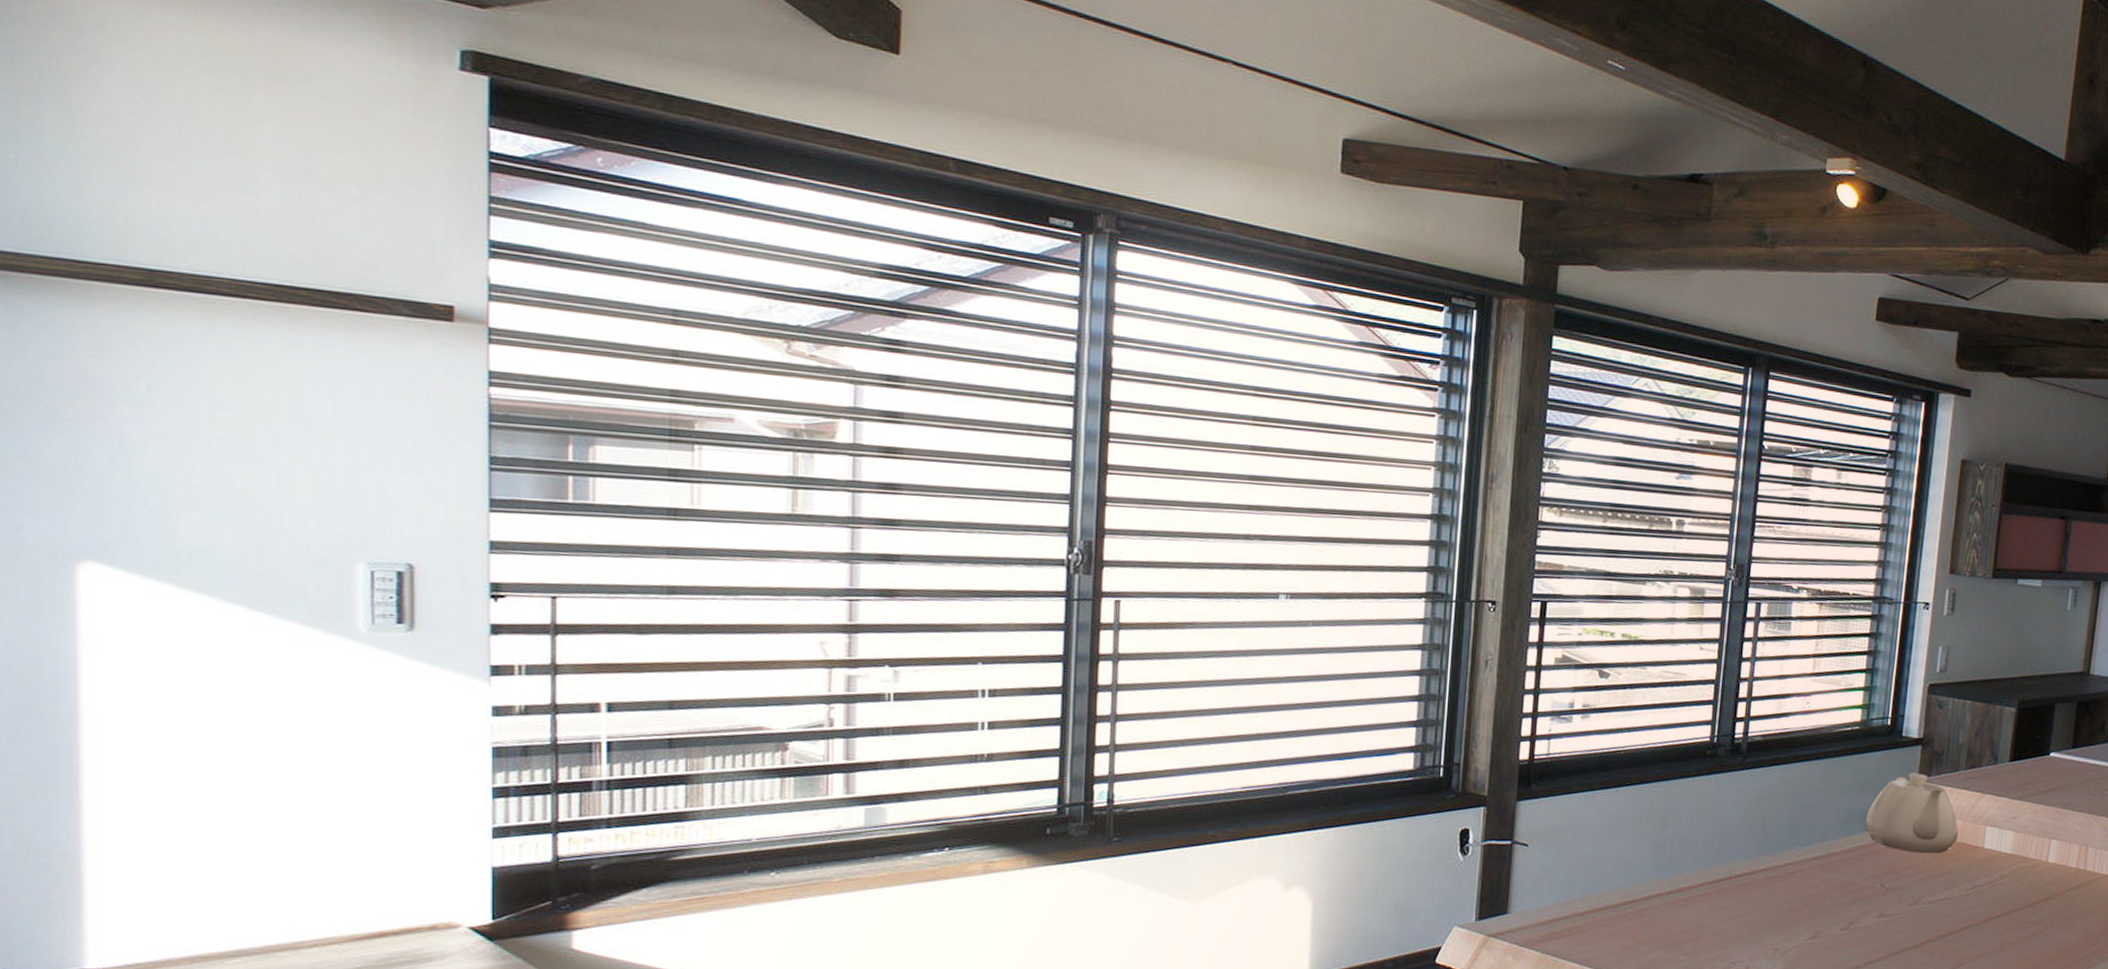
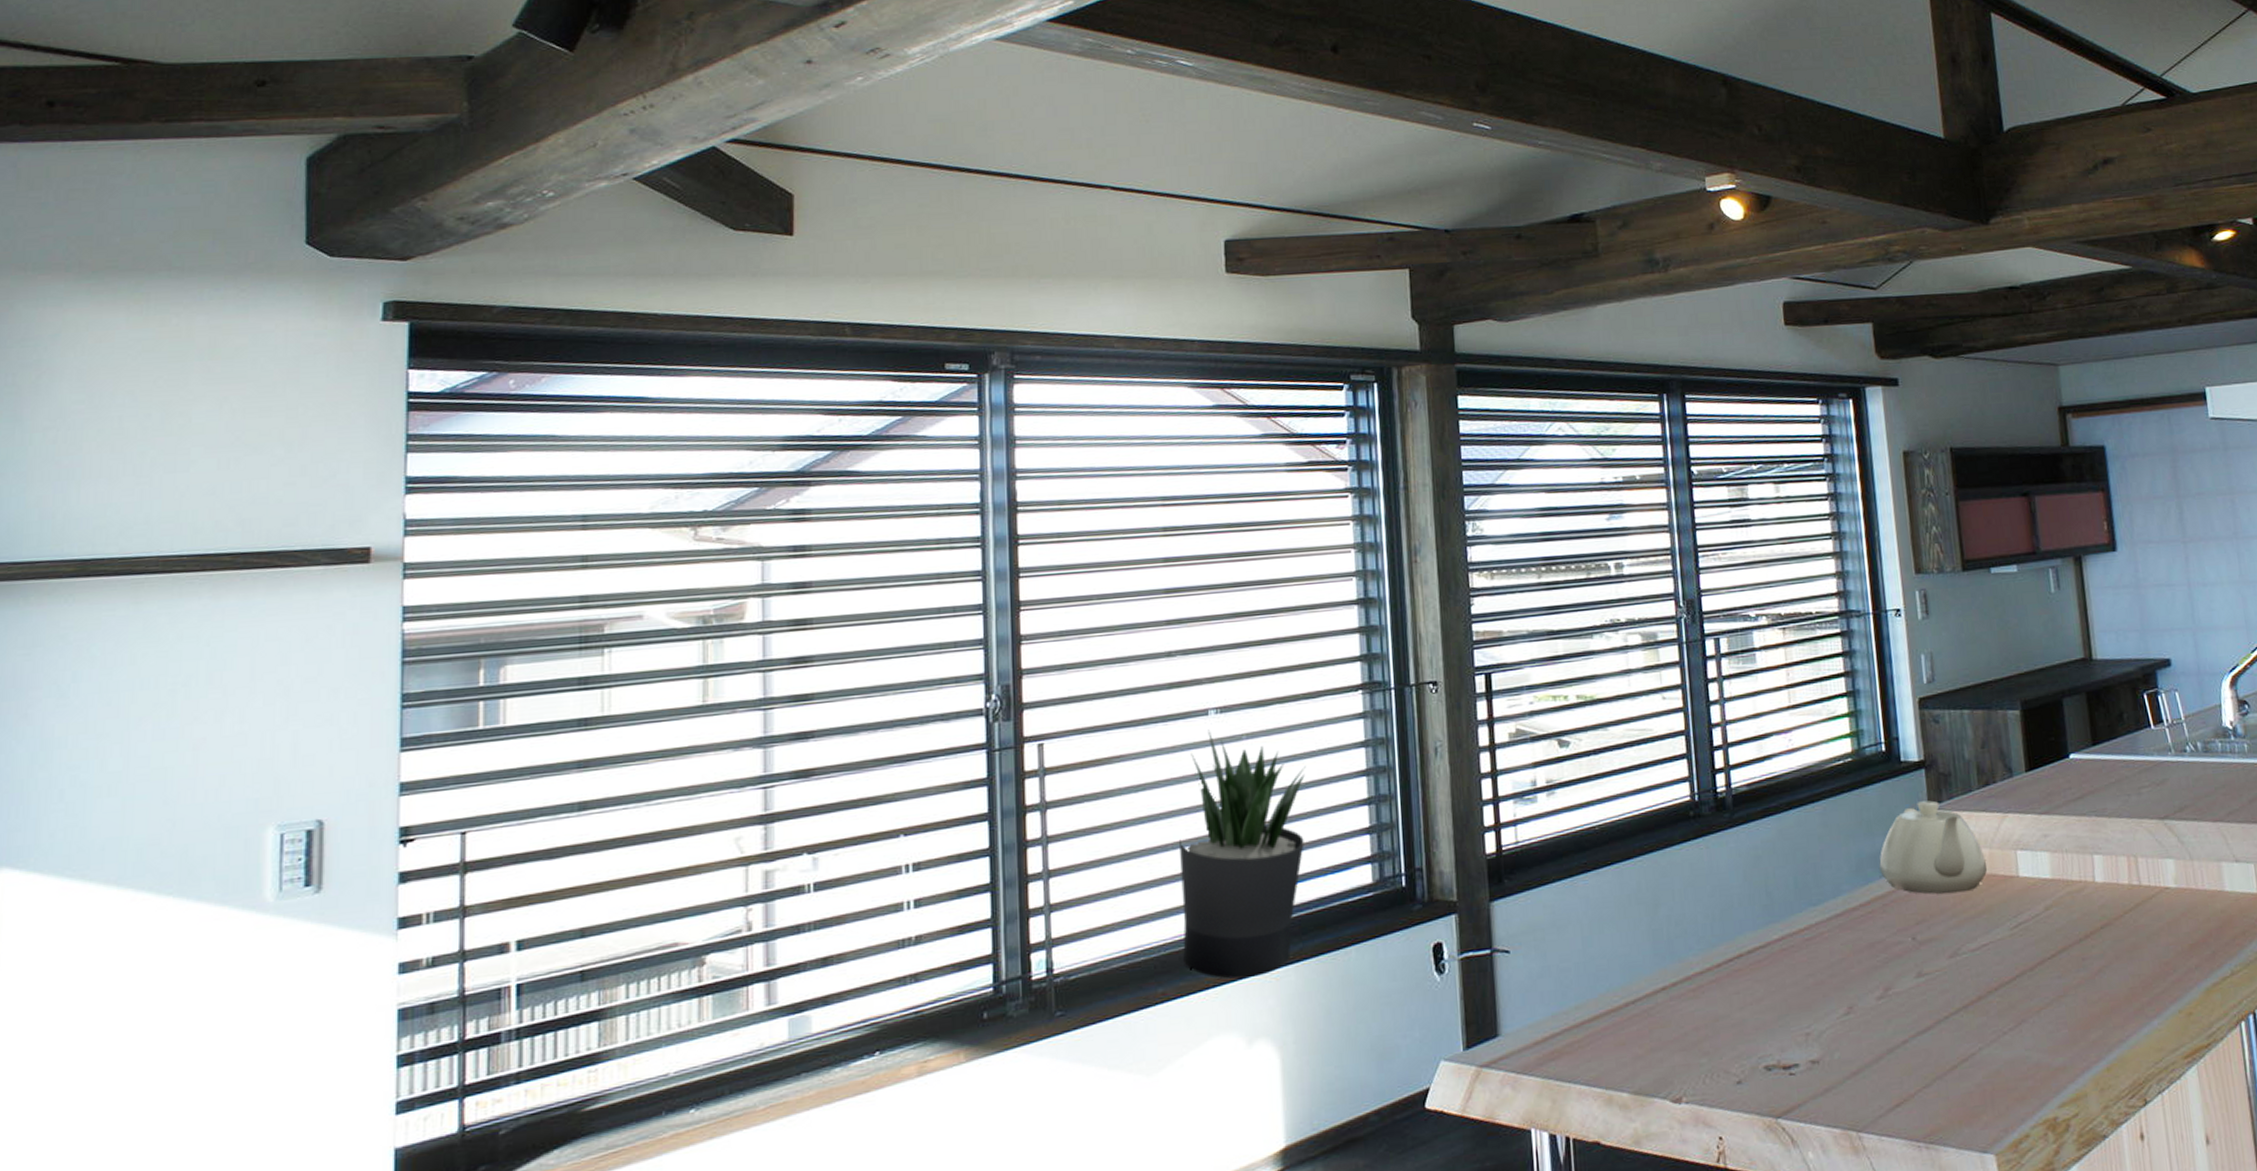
planter: none [1234,612,1365,834] -> present [1179,729,1306,979]

